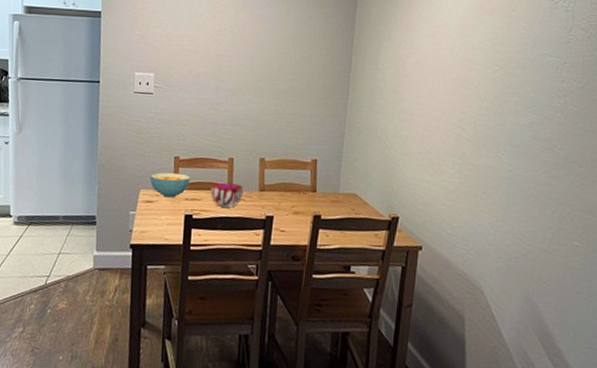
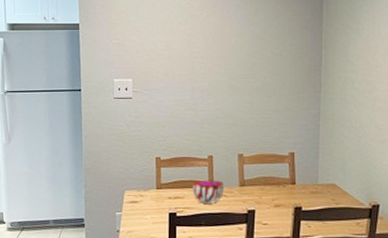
cereal bowl: present [149,172,191,198] -> none [133,173,172,197]

